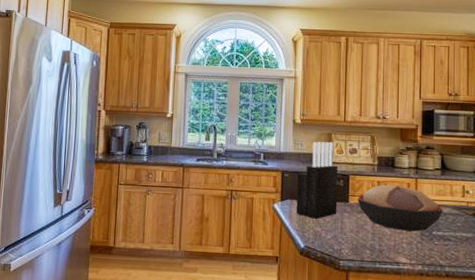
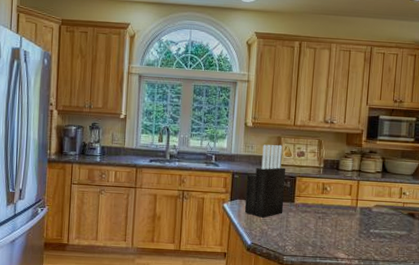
decorative bowl: present [357,185,443,232] -> none [302,186,381,230]

